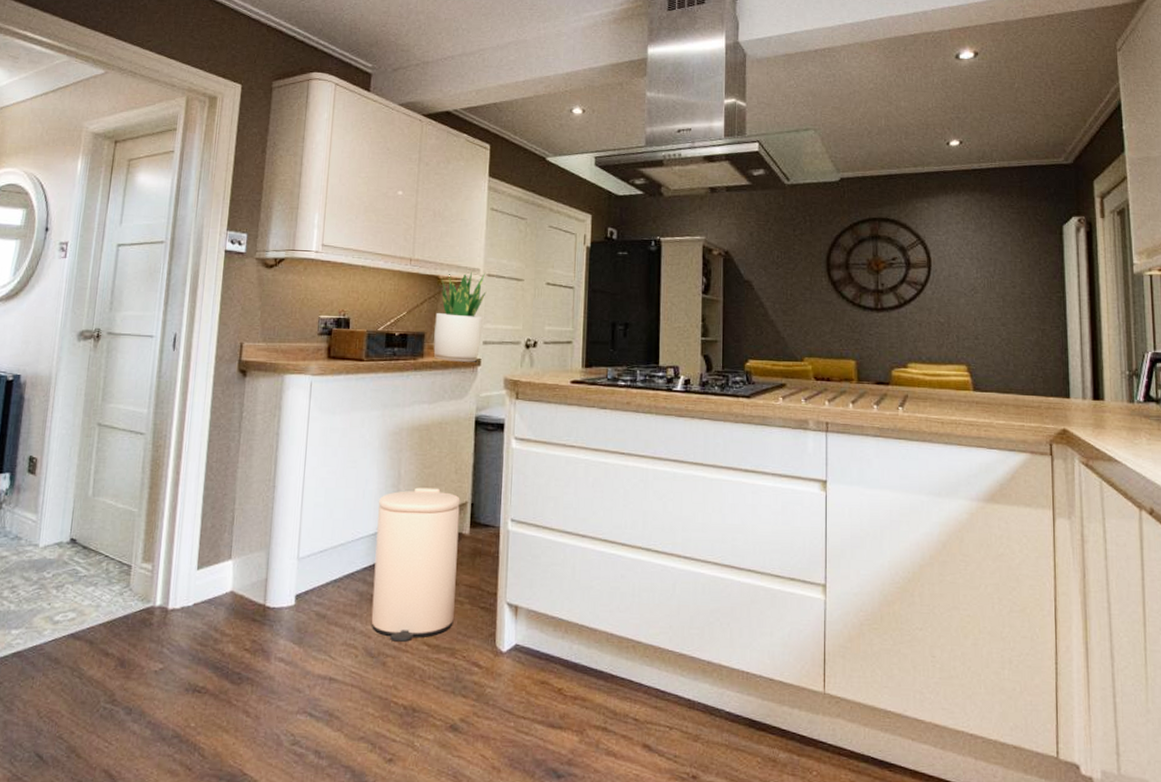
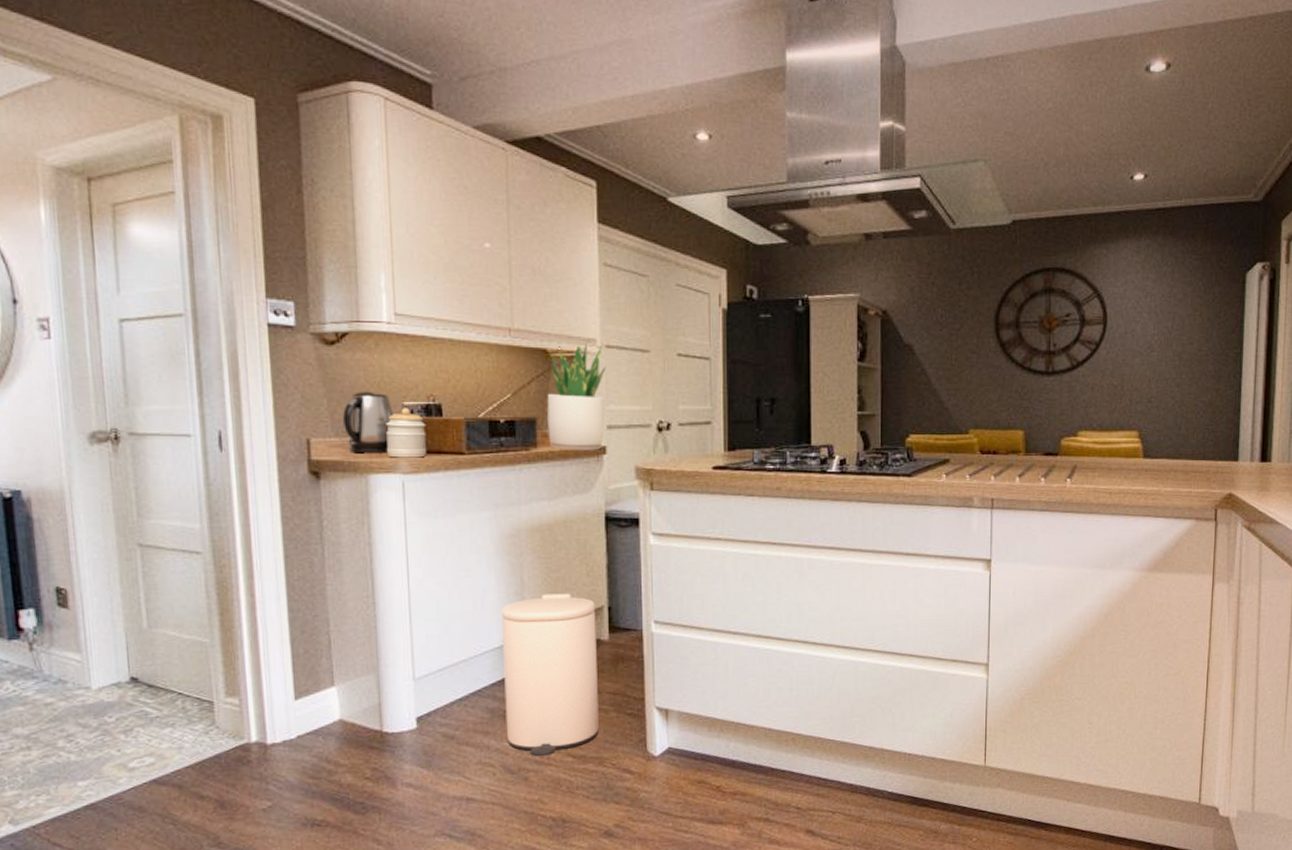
kettle: none [271,306,311,359] -> present [343,392,393,455]
jar: none [301,320,336,363] -> present [386,408,427,458]

